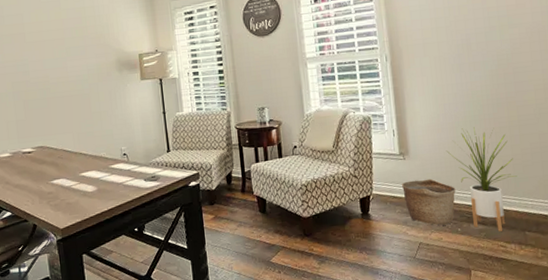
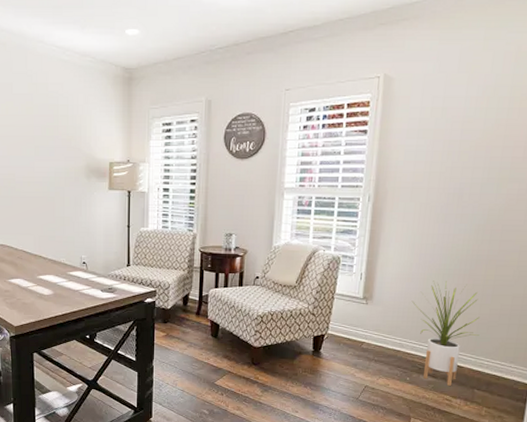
basket: present [402,178,456,226] -> none [359,325,413,373]

